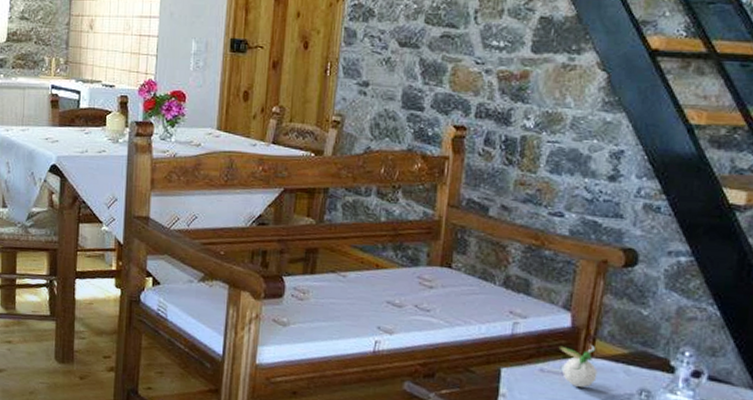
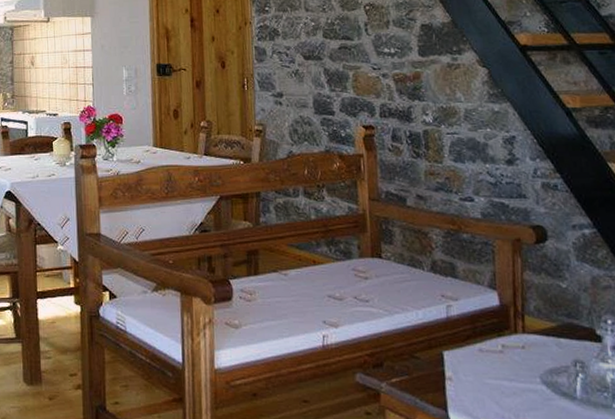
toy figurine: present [558,345,598,388] -> none [492,321,533,364]

